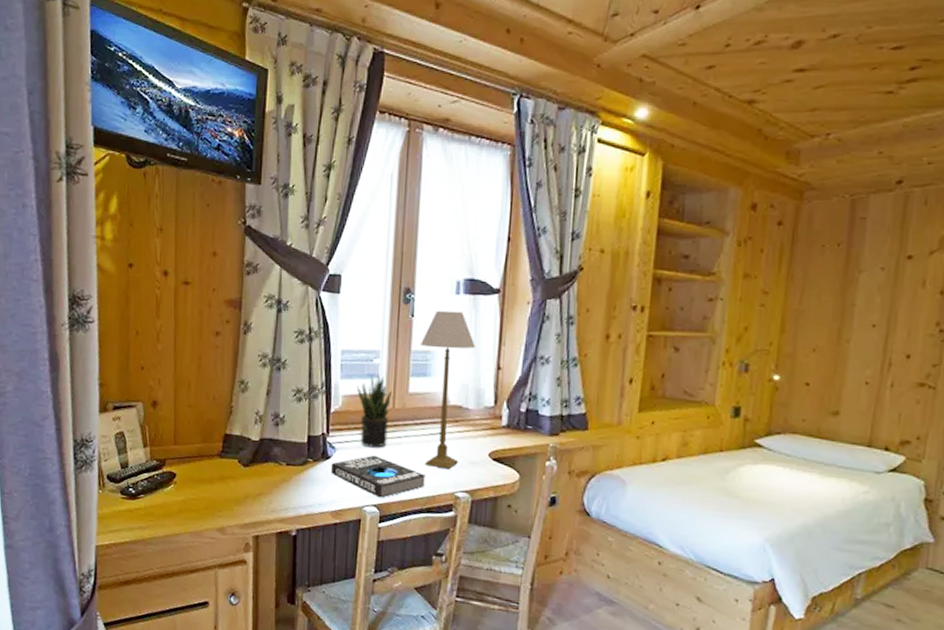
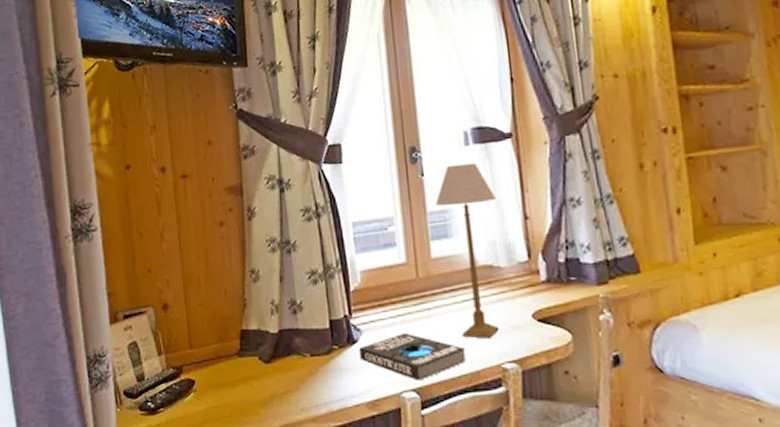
potted plant: present [356,375,392,448] -> none [374,243,416,325]

